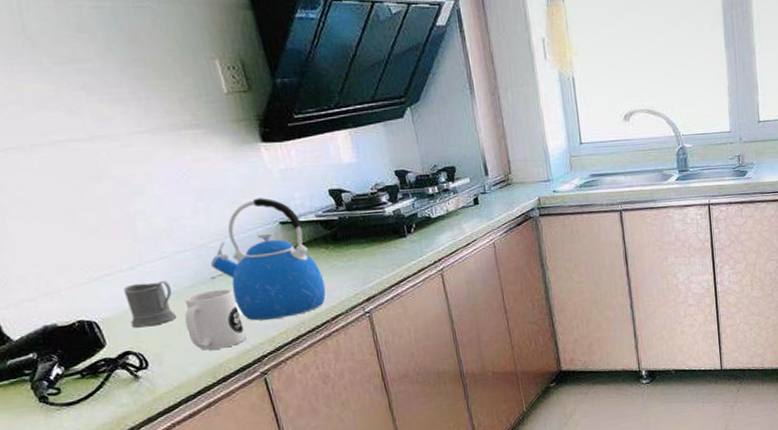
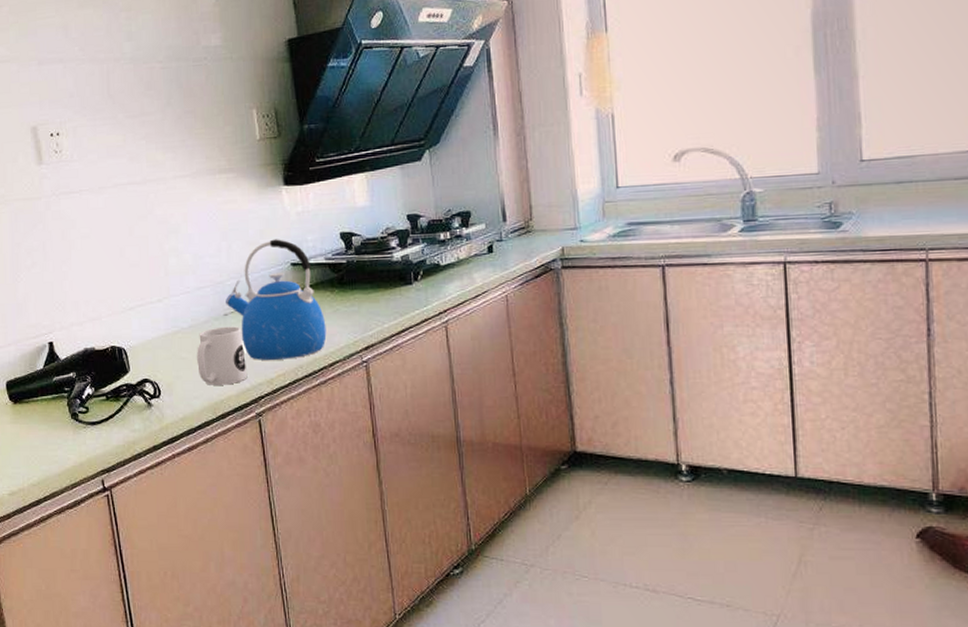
mug: present [124,281,176,328] -> none [151,315,190,358]

